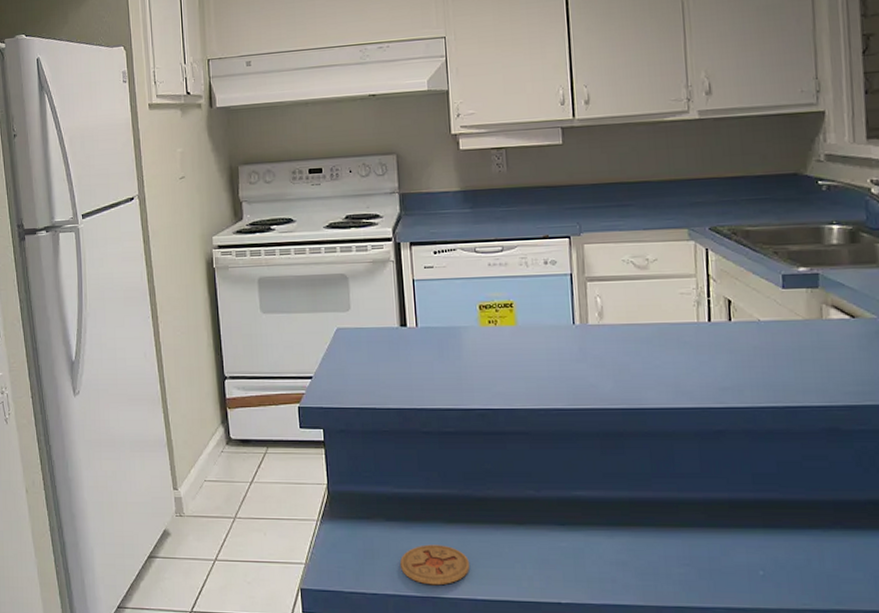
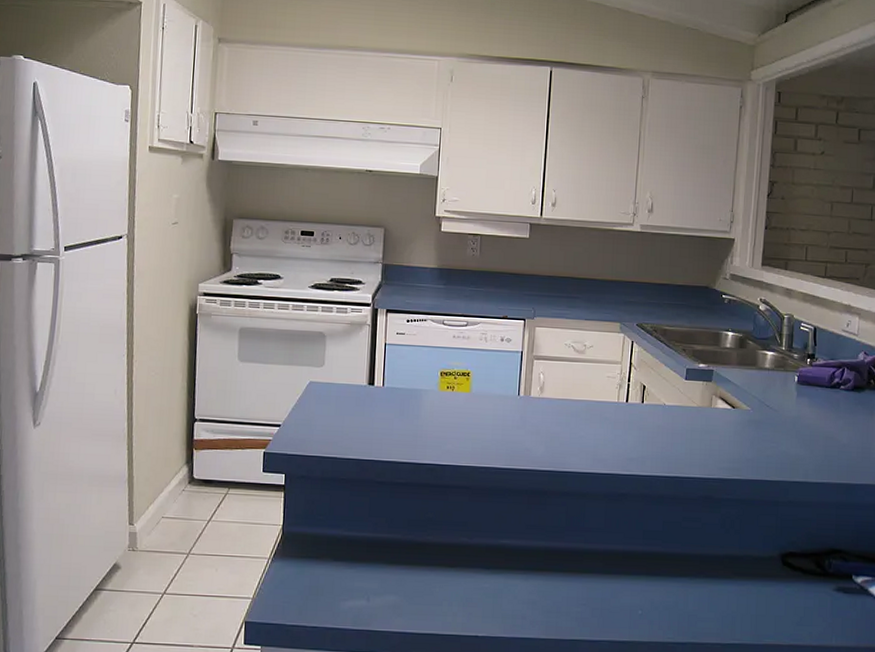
coaster: present [399,544,469,586] -> none [341,583,403,620]

